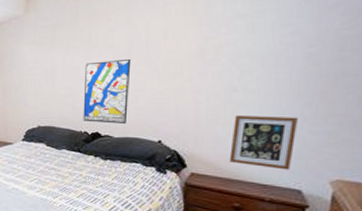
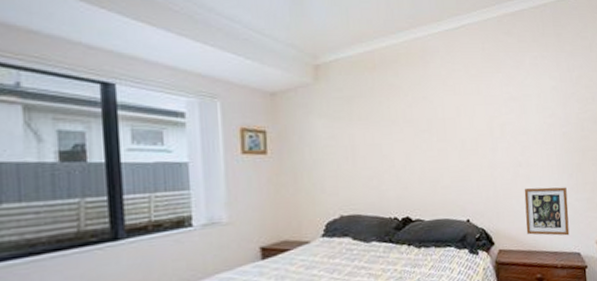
wall art: present [83,58,132,124] -> none [387,135,435,206]

